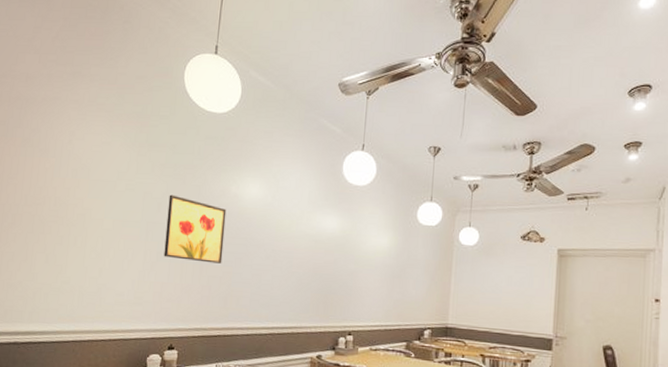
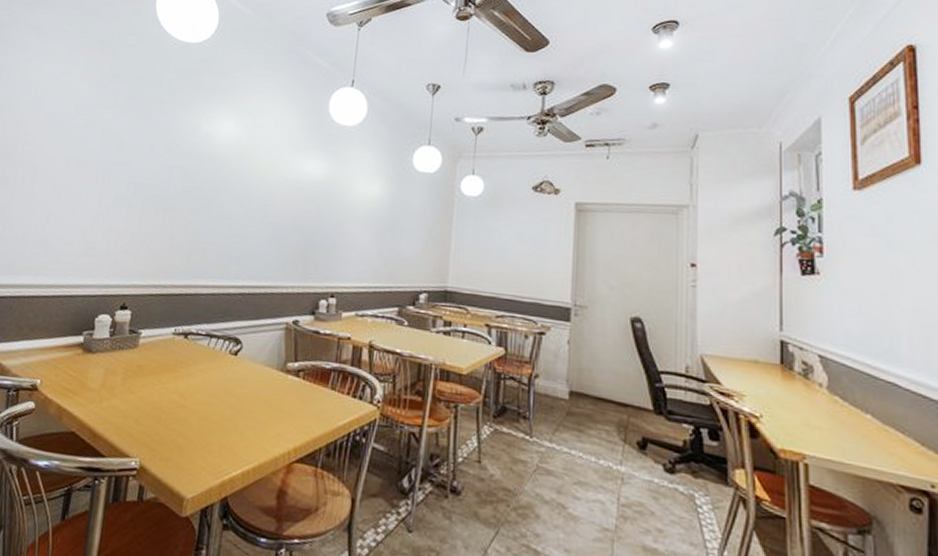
wall art: present [163,194,227,264] -> none [121,131,196,211]

